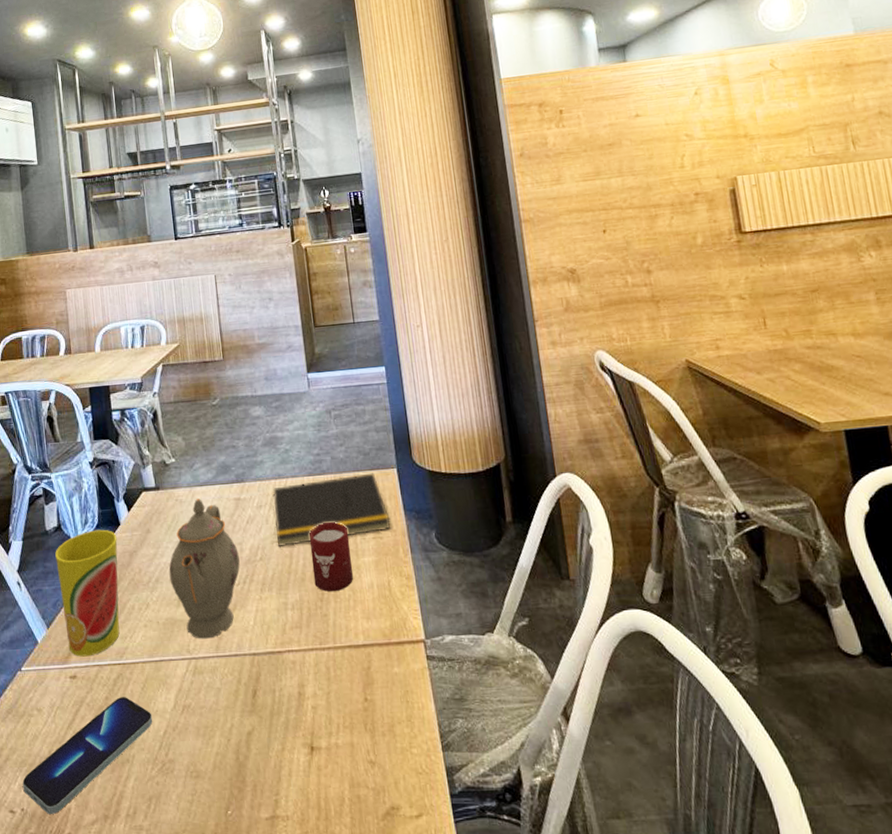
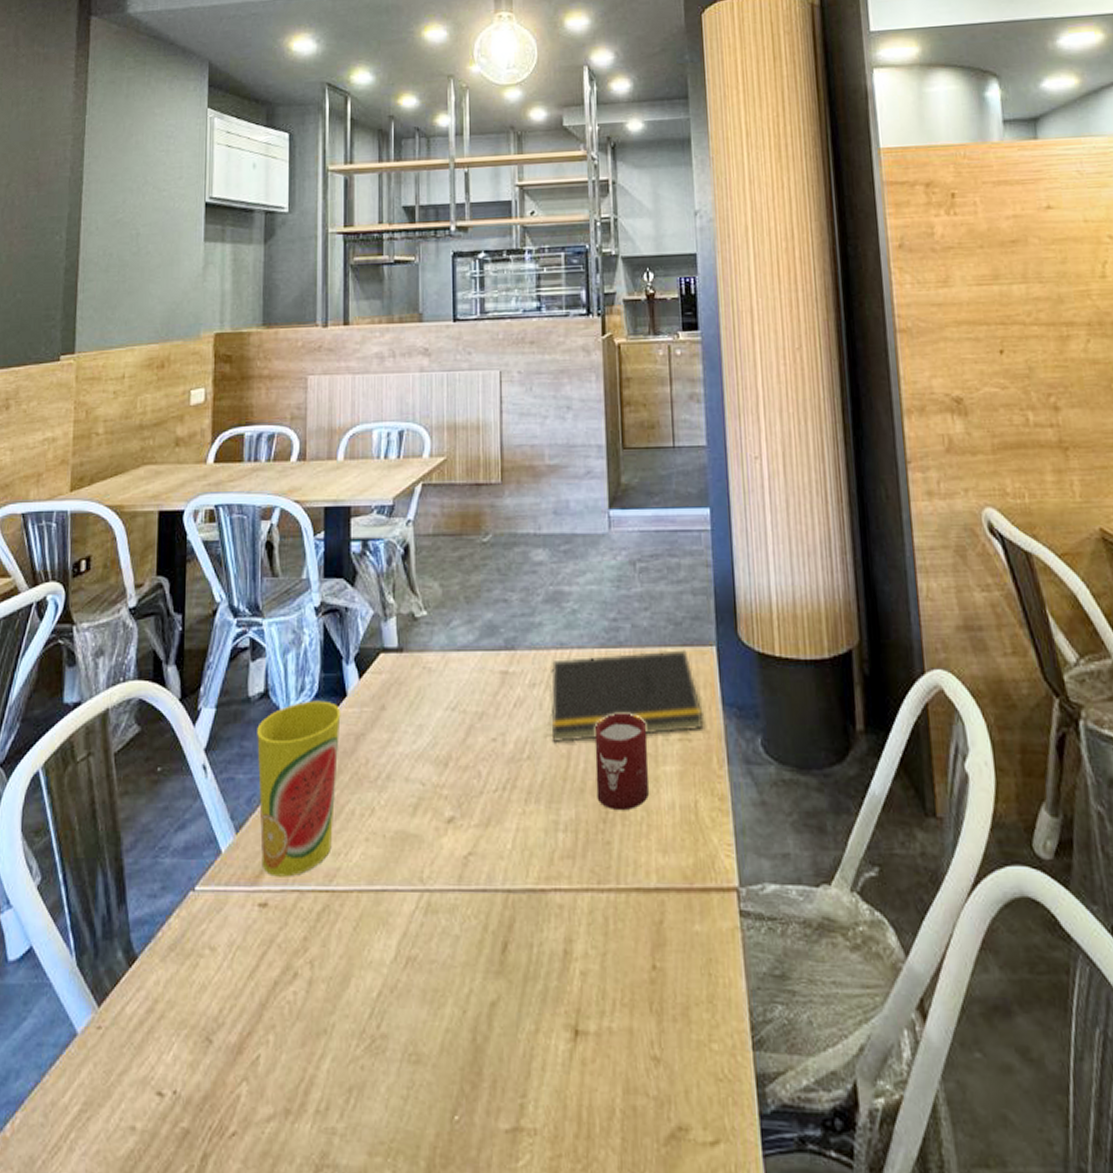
smartphone: present [22,697,153,814] -> none [179,939,364,1102]
teapot: present [169,499,240,639] -> none [405,668,500,864]

